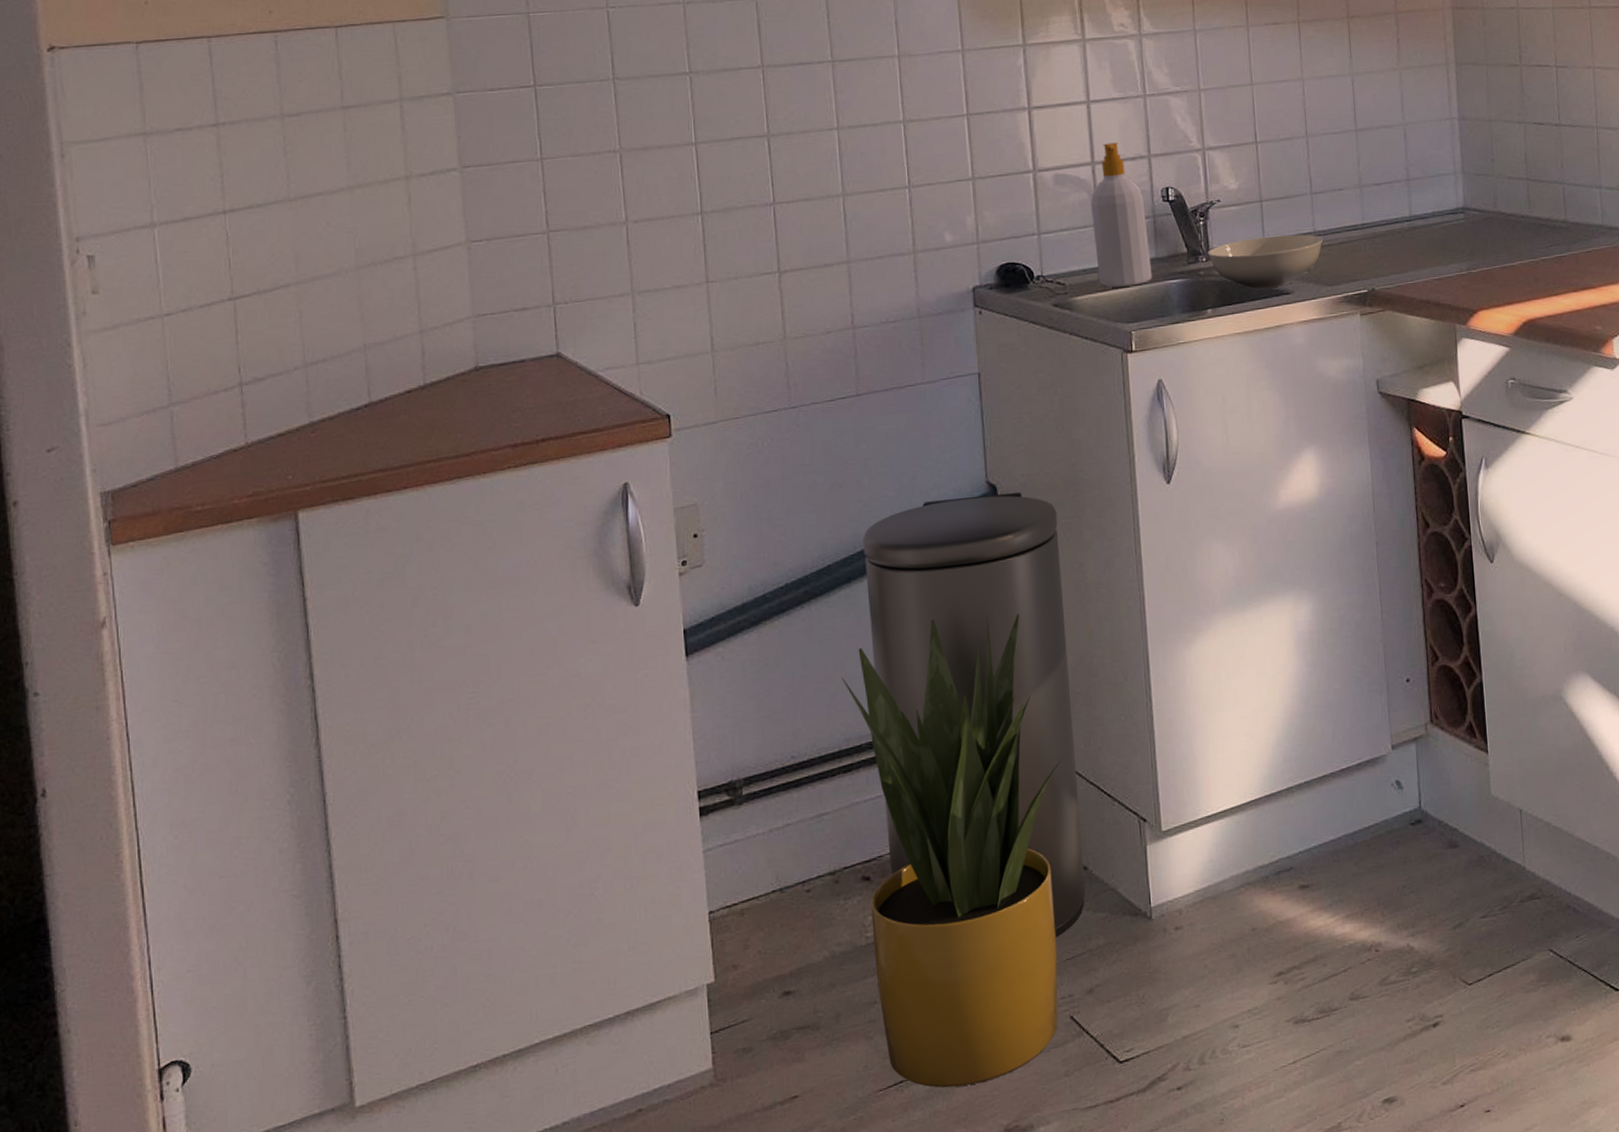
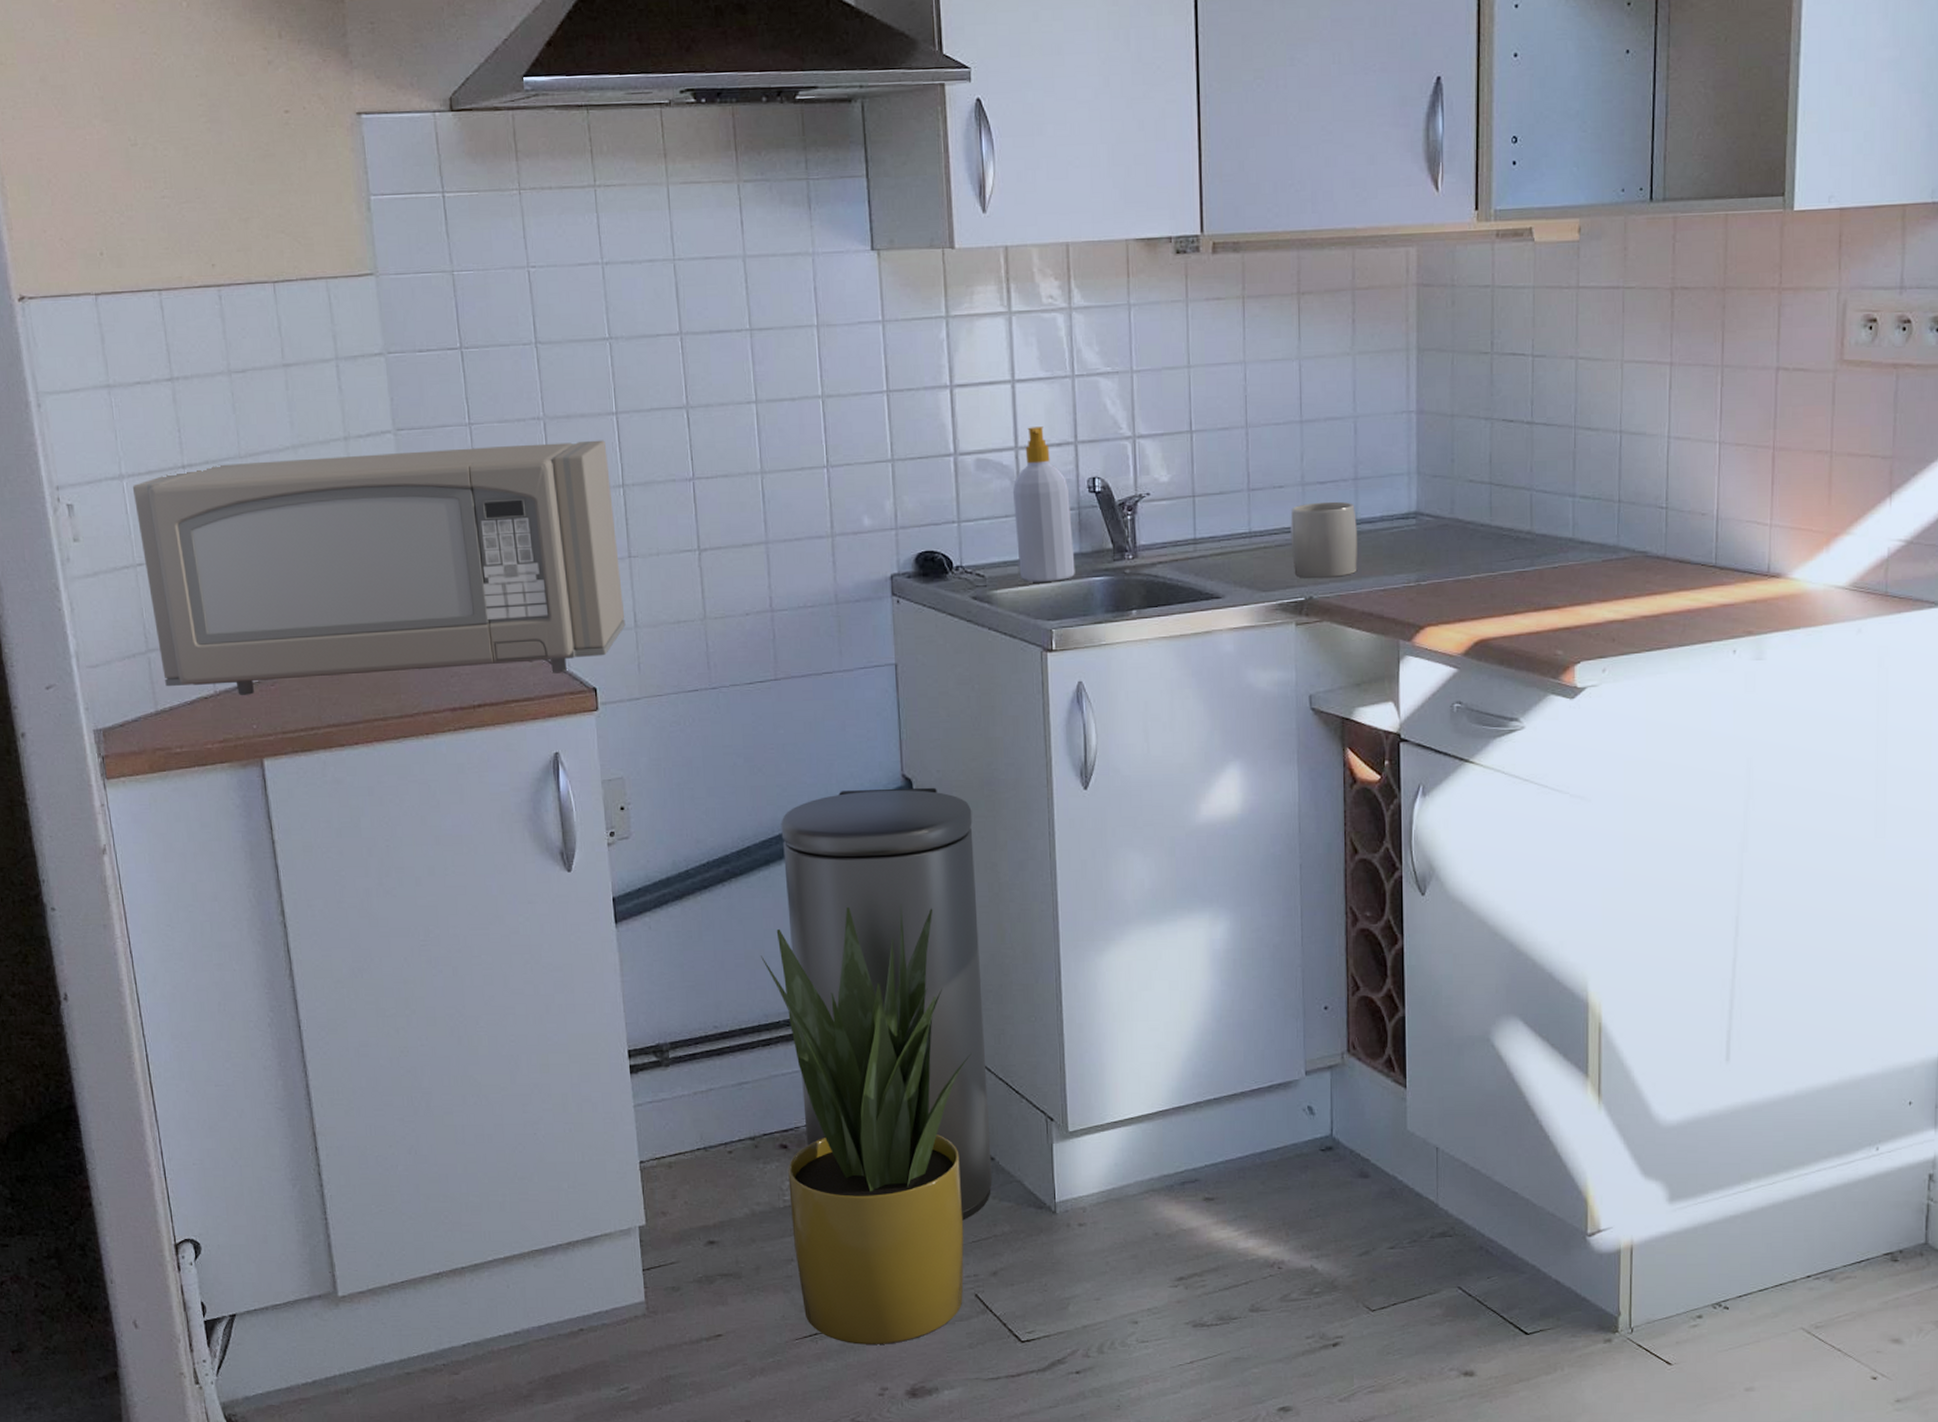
microwave: none [164,169,702,445] -> present [132,440,626,695]
bowl: present [1208,234,1324,290] -> none [1135,534,1260,592]
mug: none [1350,200,1414,273] -> present [1290,501,1358,579]

